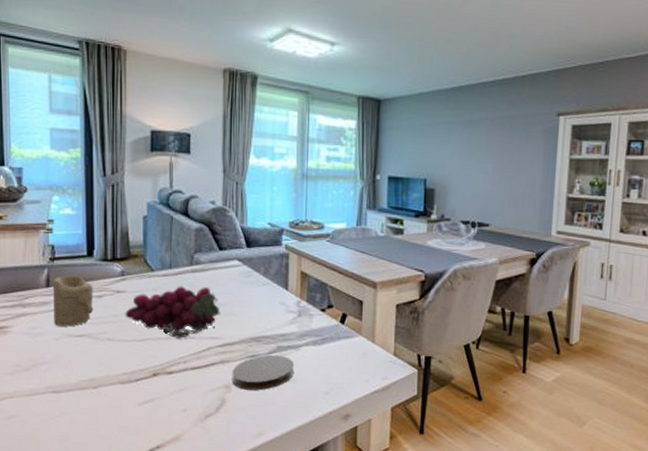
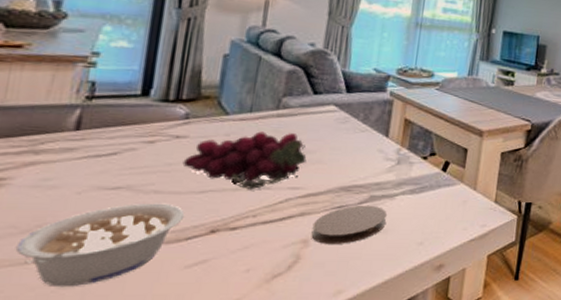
legume: none [22,349,132,416] -> present [15,203,185,288]
candle: present [52,275,94,327] -> none [79,116,144,178]

